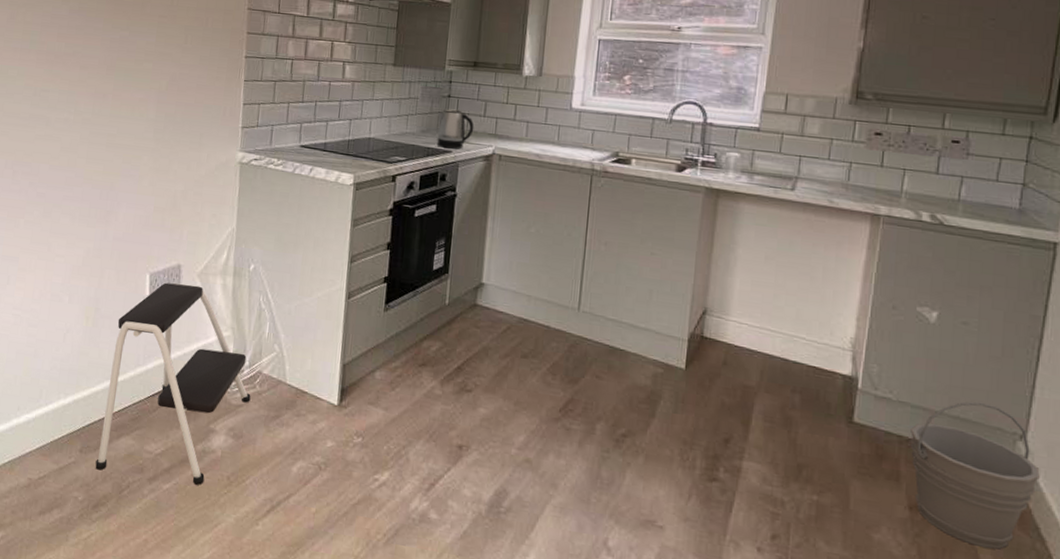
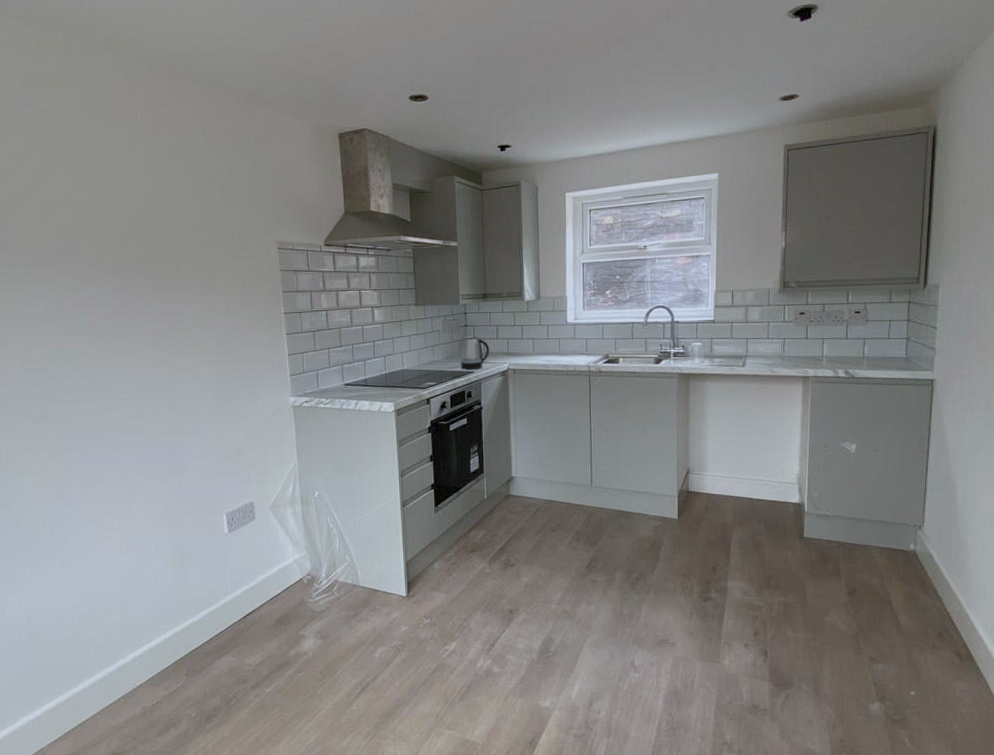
step stool: present [95,282,251,485] -> none [202,517,331,688]
bucket: present [910,401,1040,550] -> none [844,506,935,613]

